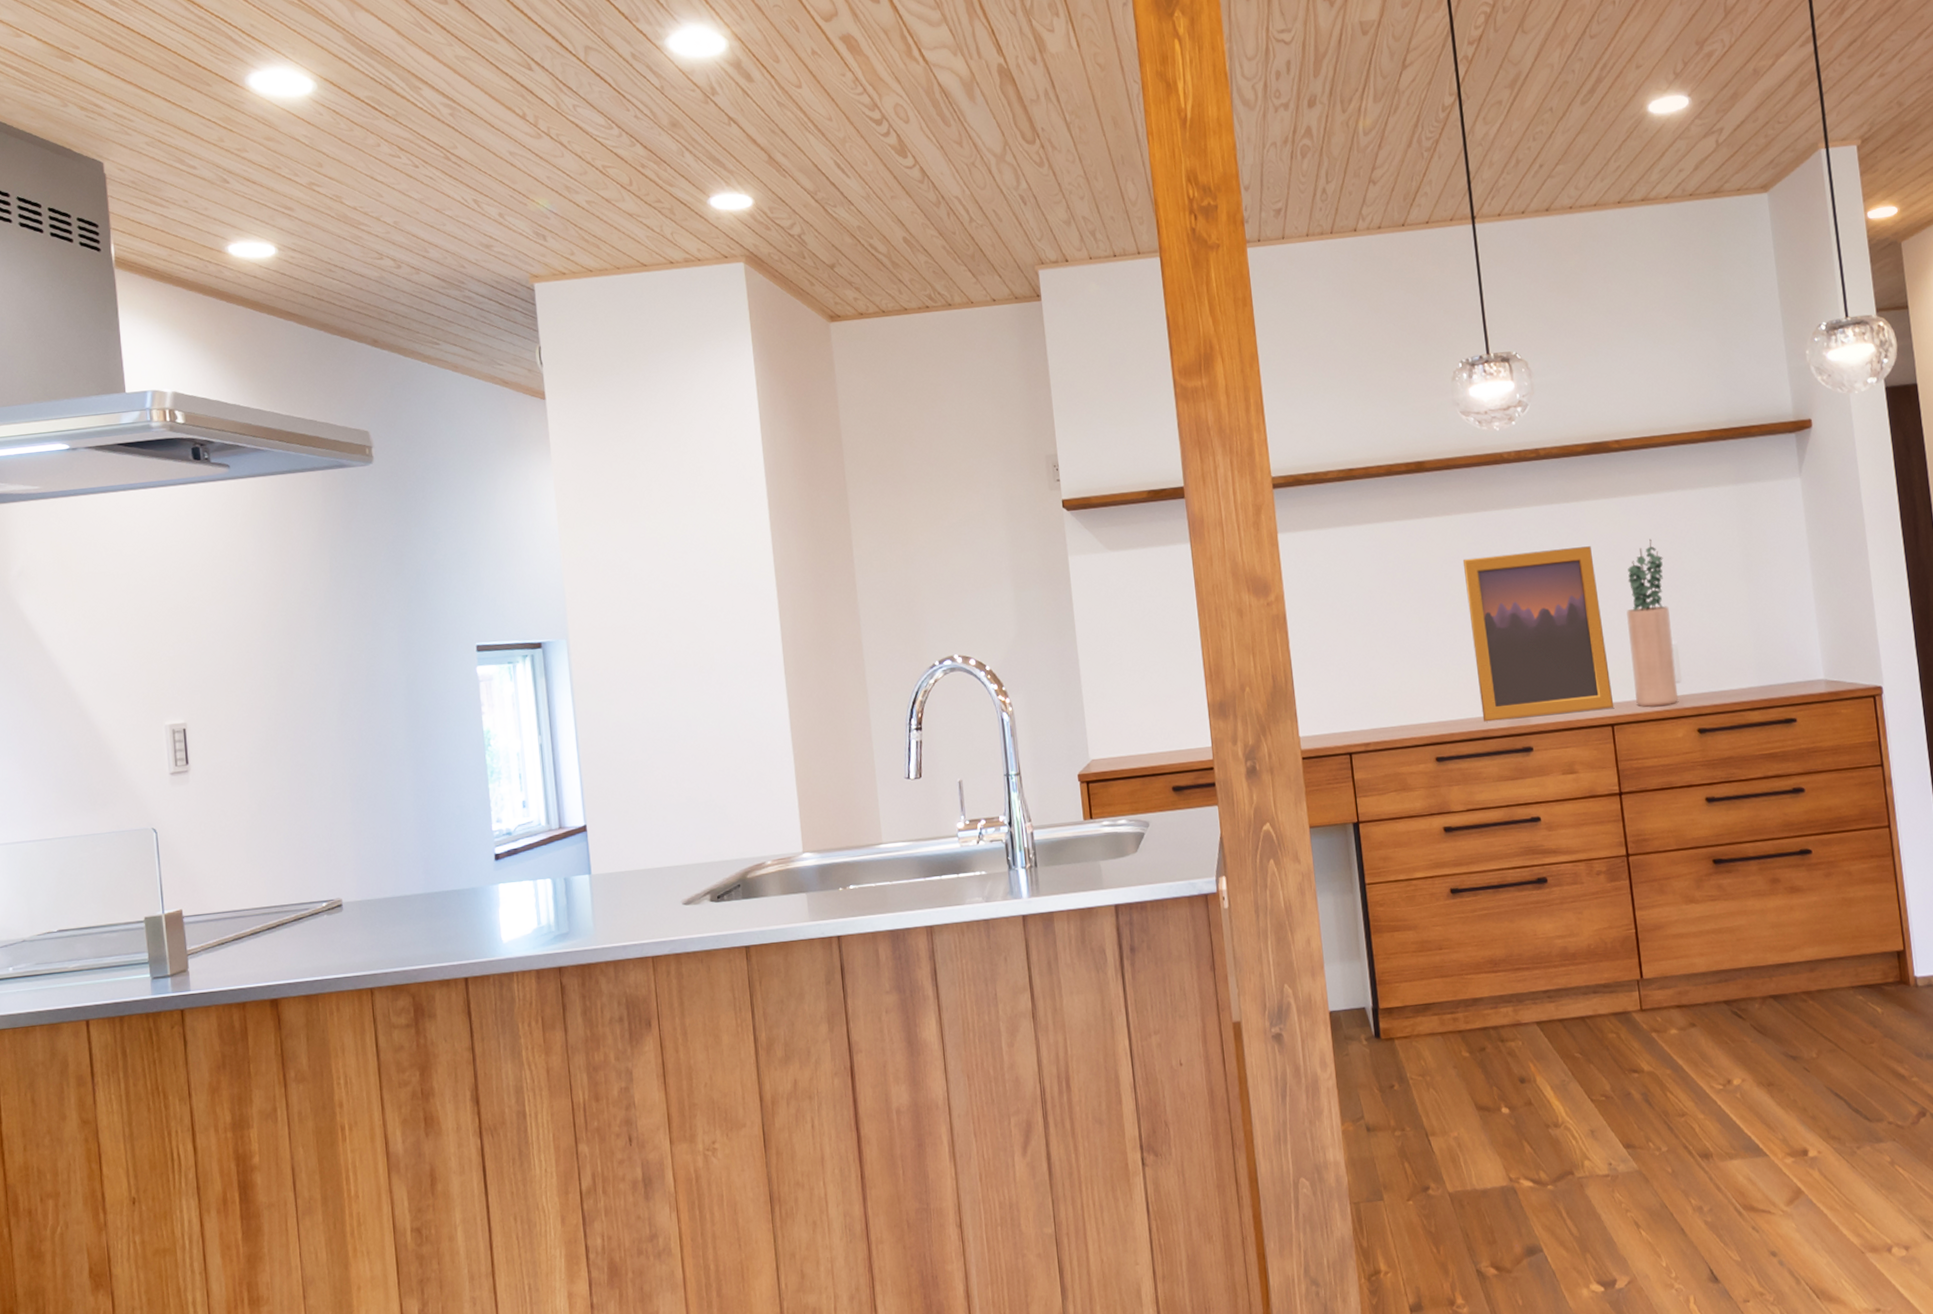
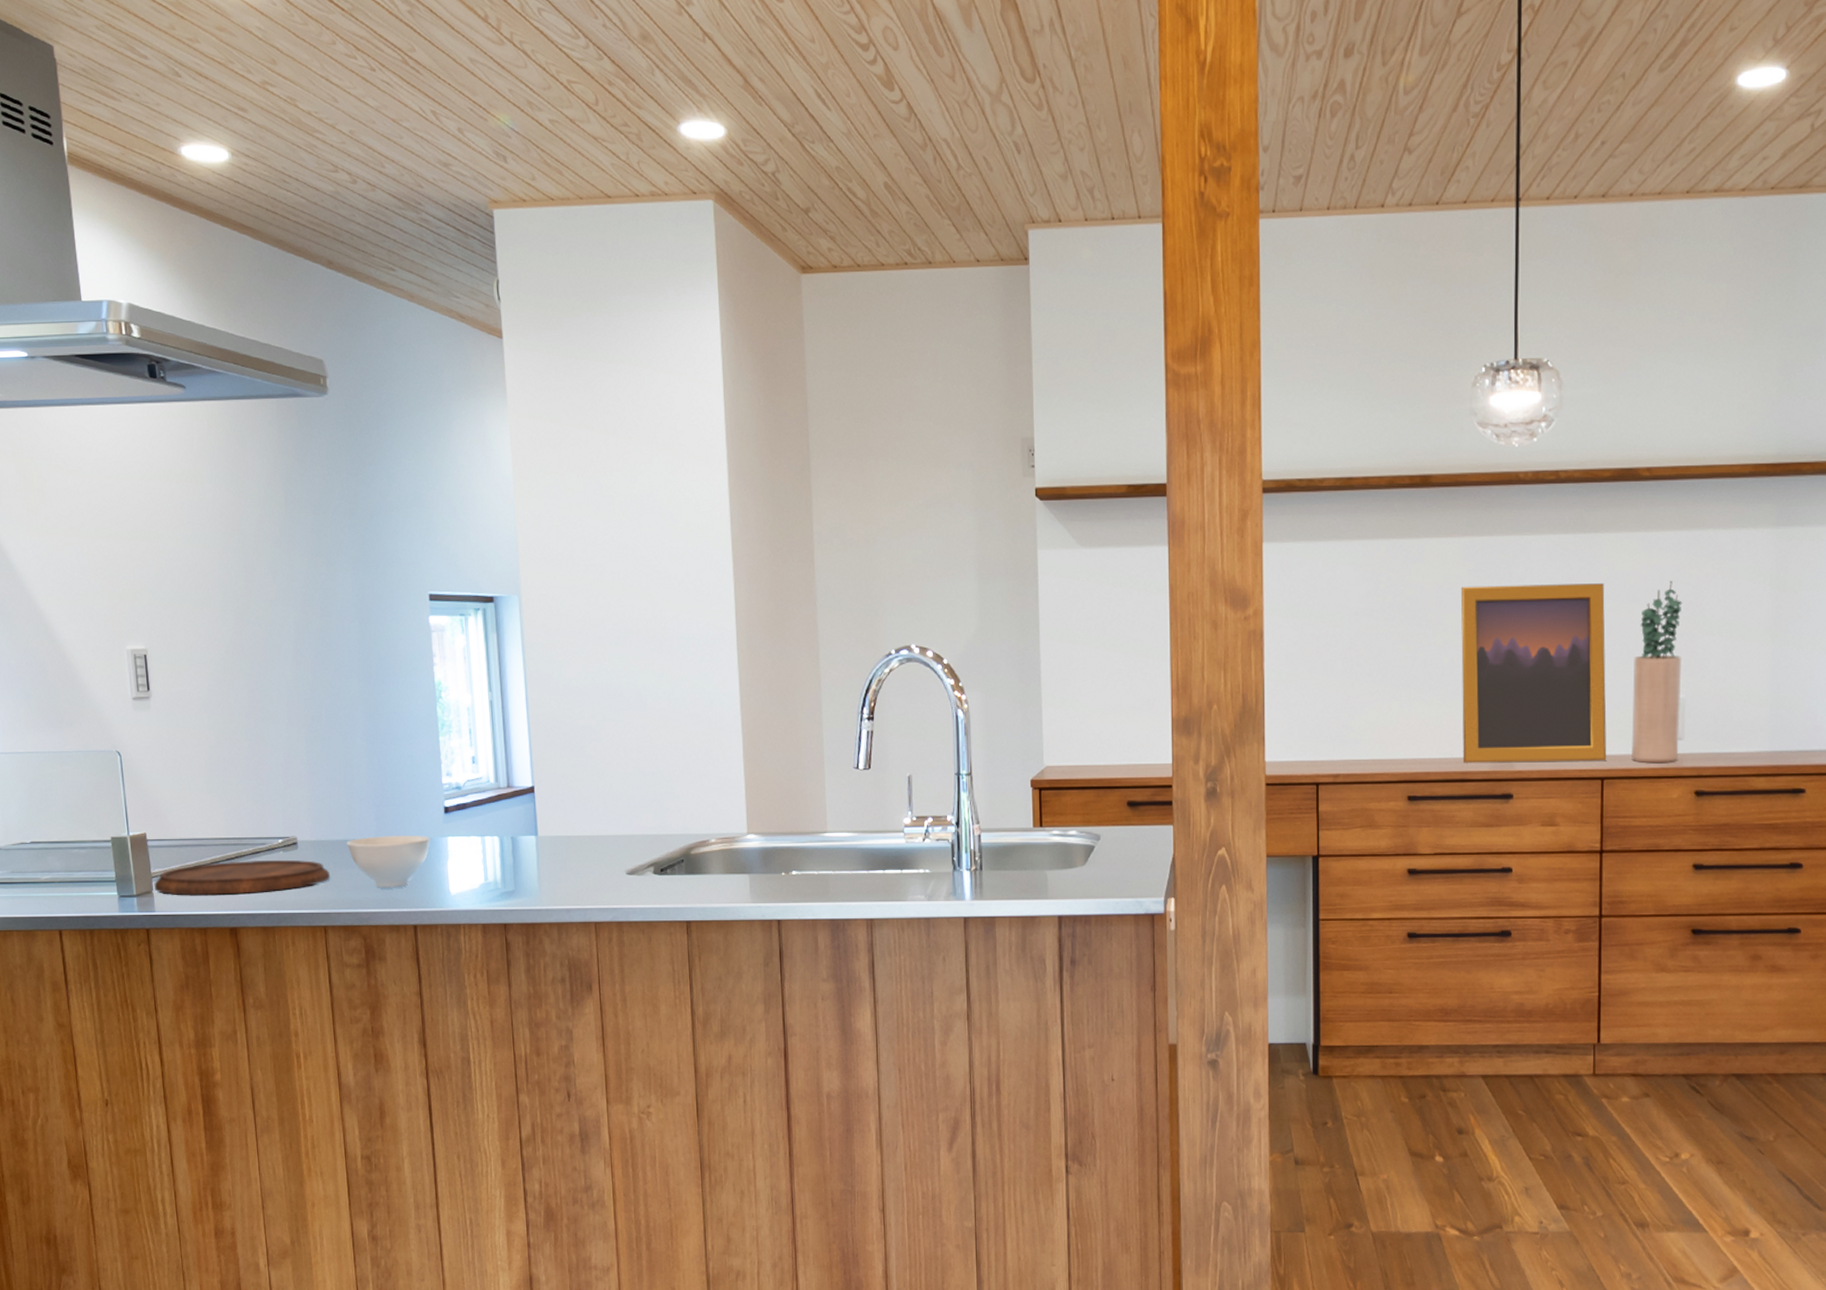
cutting board: none [190,921,377,971] -> present [154,859,330,895]
bowl: none [394,885,482,943] -> present [347,835,431,888]

